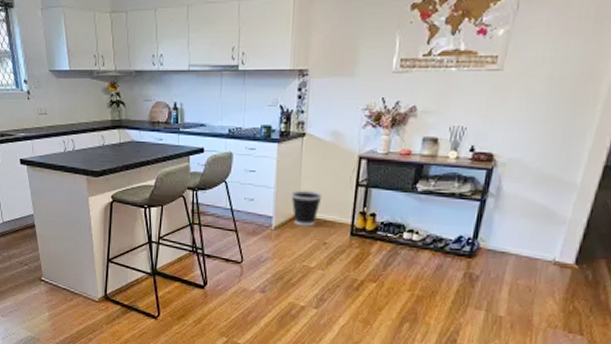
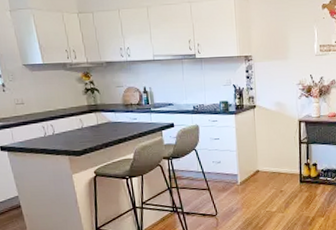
wastebasket: present [291,190,322,227] -> none [250,150,275,180]

